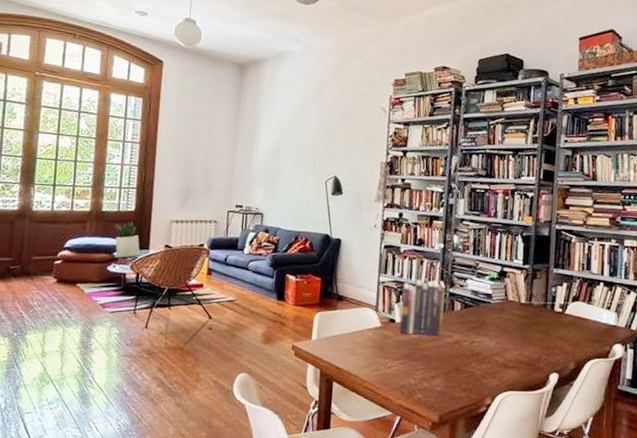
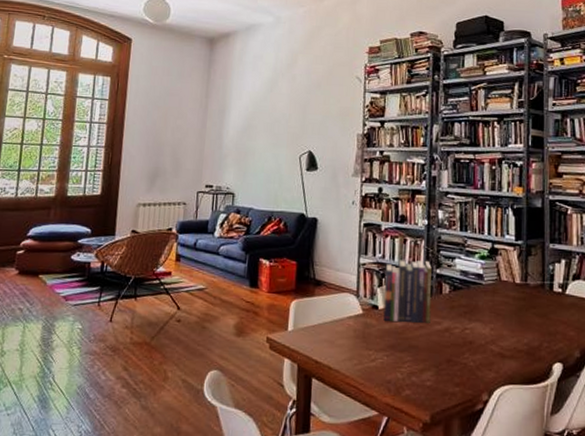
planter: present [114,221,142,259] -> none [78,206,107,246]

